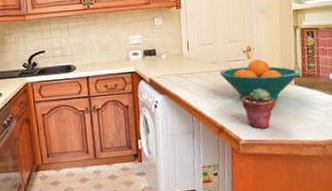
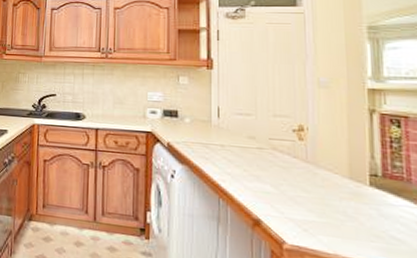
fruit bowl: present [220,59,301,101] -> none [259,143,379,202]
potted succulent: present [242,88,276,129] -> none [288,180,340,237]

